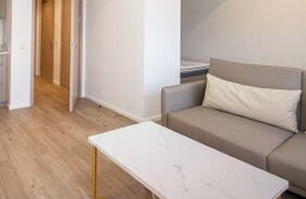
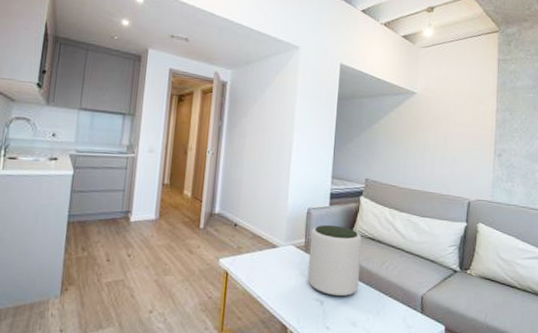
plant pot: none [166,100,211,162] -> present [307,224,362,297]

